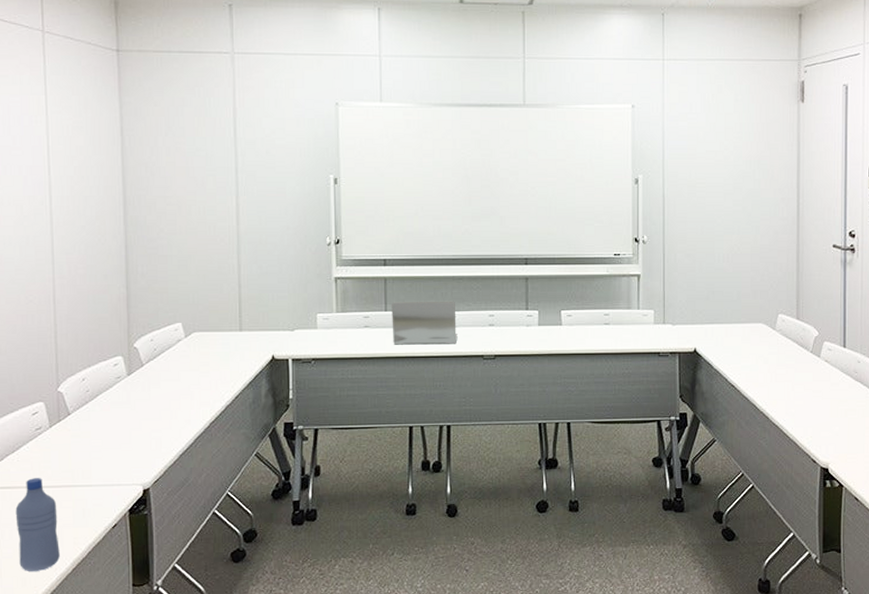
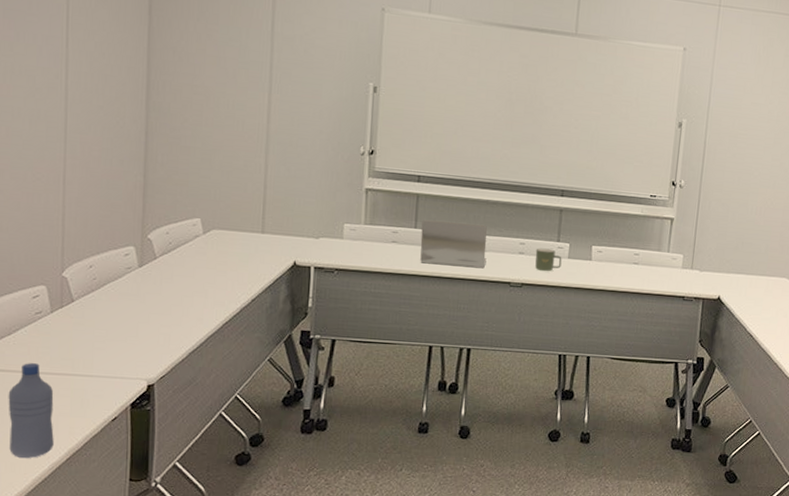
mug: none [505,318,532,341] -> present [535,248,562,272]

